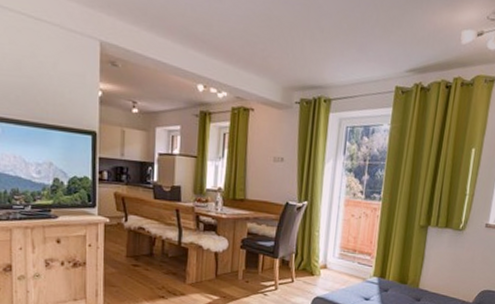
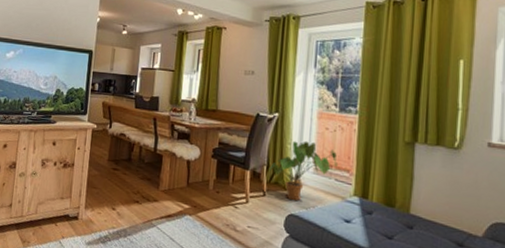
house plant: none [297,228,361,285] -> present [269,140,337,201]

